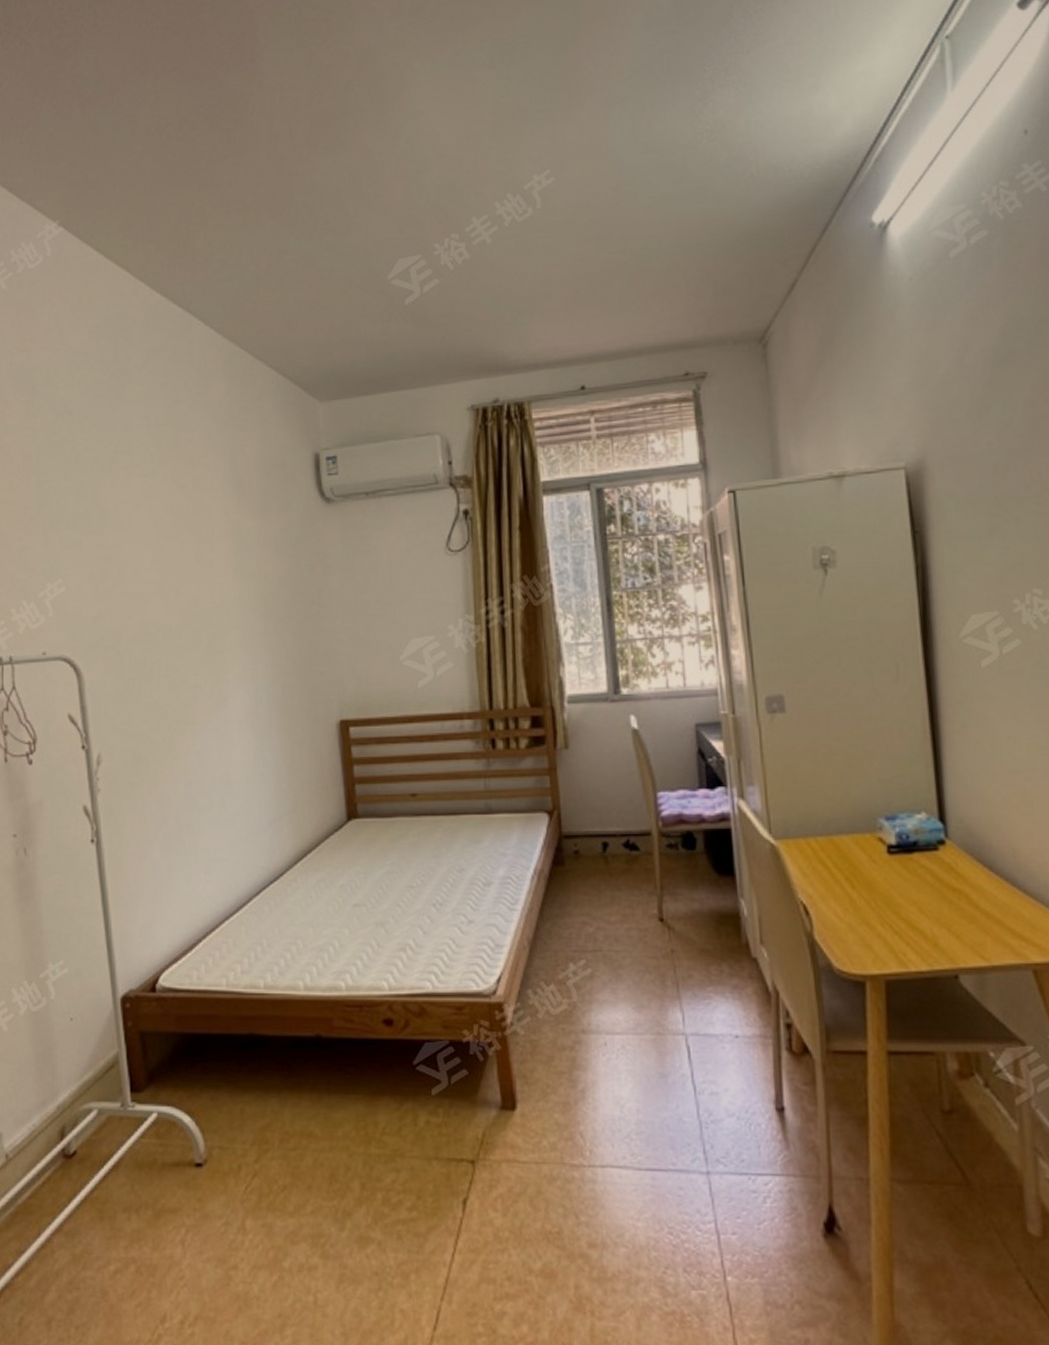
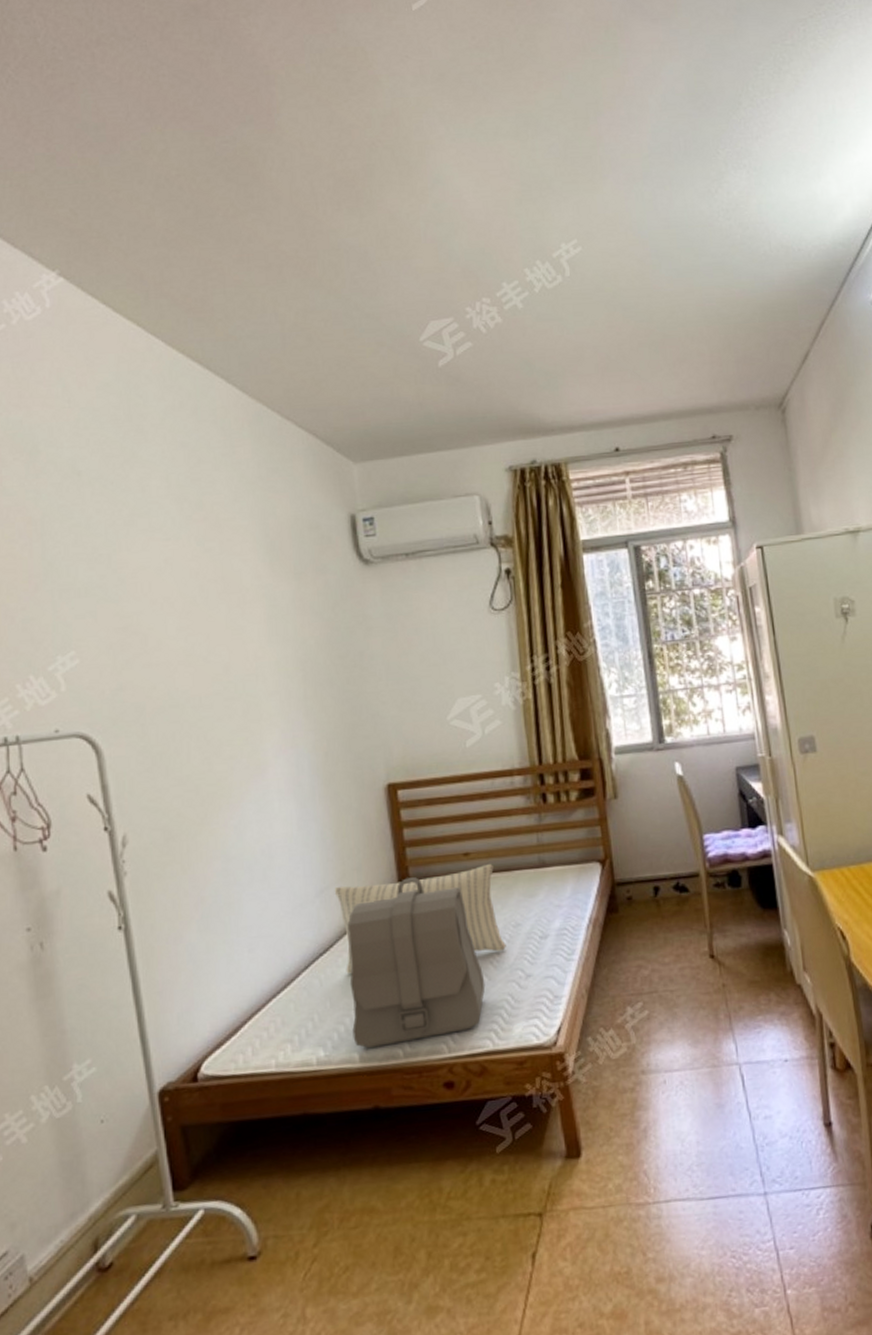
pillow: none [286,806,449,903] -> present [334,863,506,974]
backpack: none [297,814,428,977] -> present [347,877,486,1048]

